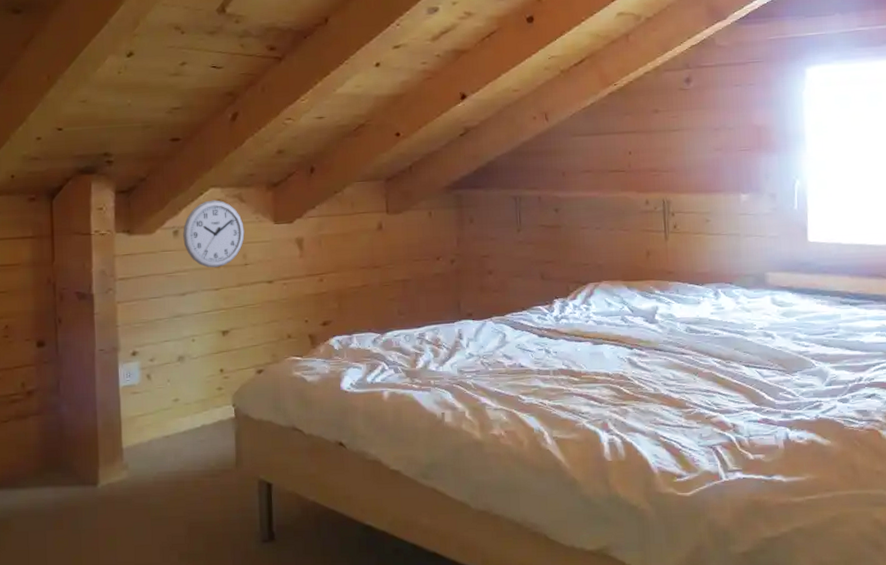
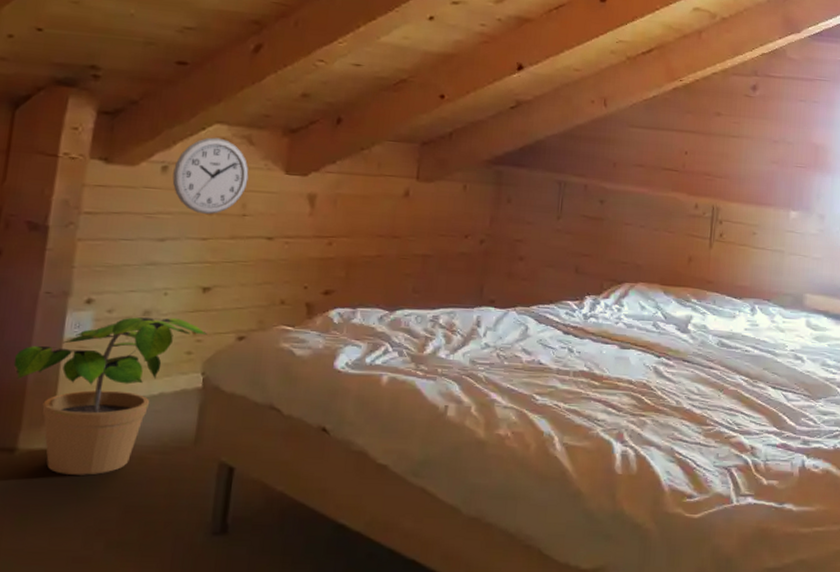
potted plant: none [84,360,232,501] -> present [13,317,208,475]

